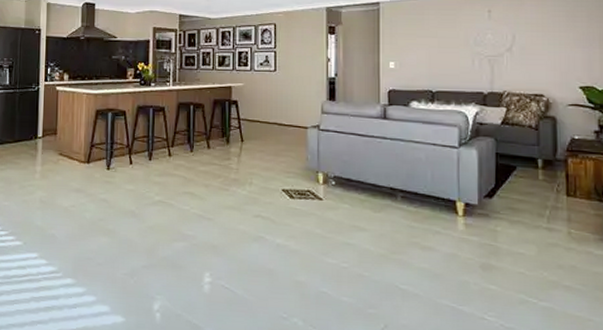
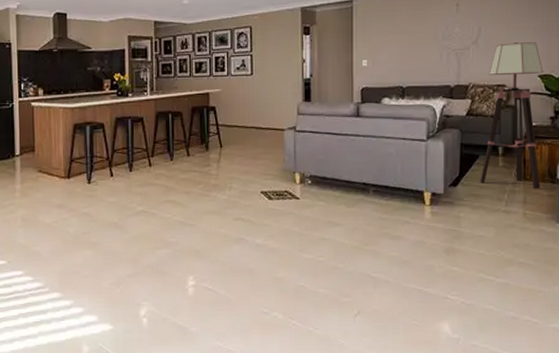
floor lamp: none [518,52,587,207] -> present [480,42,543,189]

